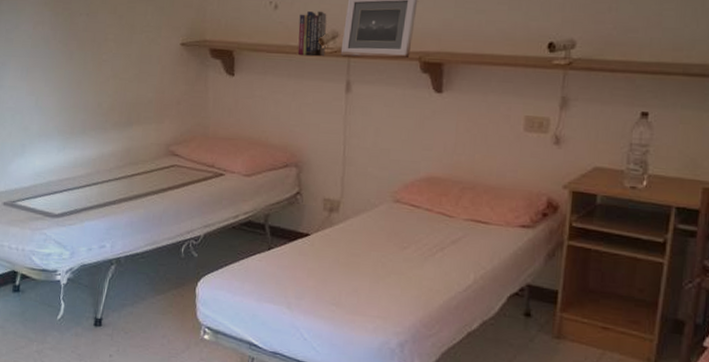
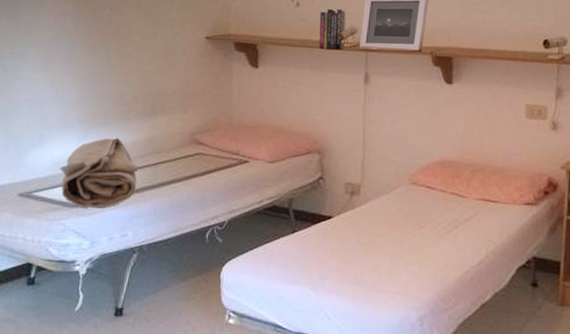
towel: none [41,147,115,219] -> present [60,137,138,208]

